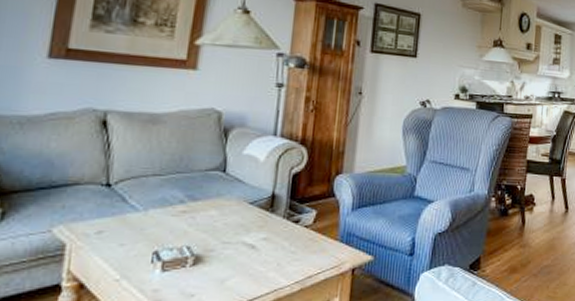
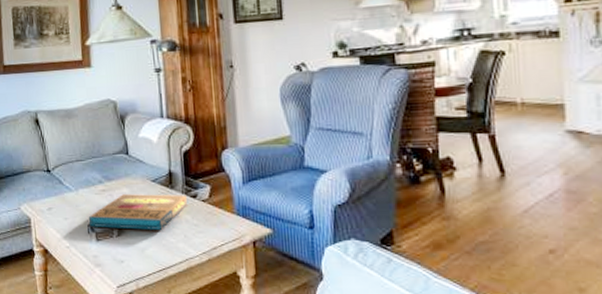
pizza box: none [156,217,288,258] -> present [89,194,187,230]

